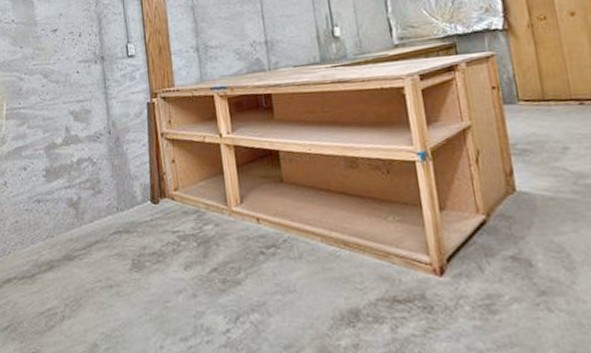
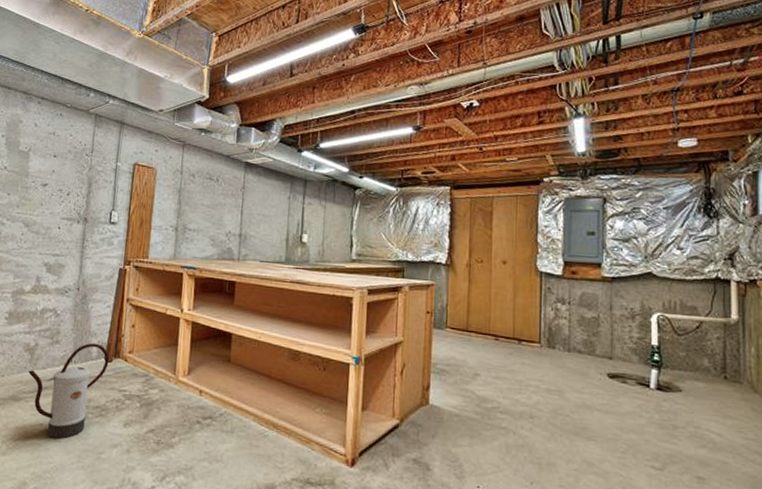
watering can: none [76,186,156,293] -> present [27,342,110,439]

